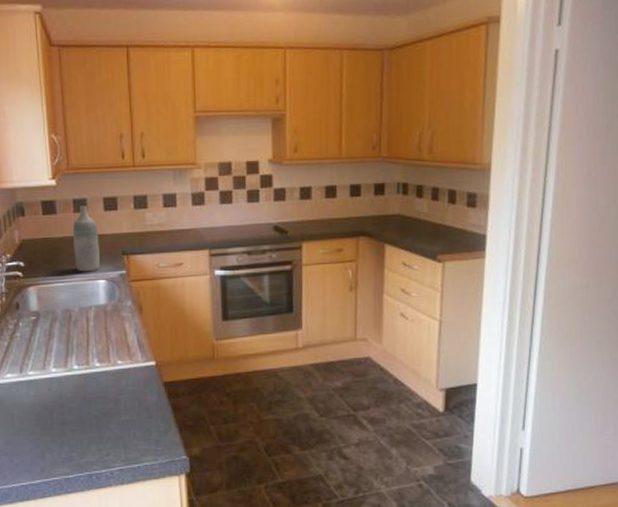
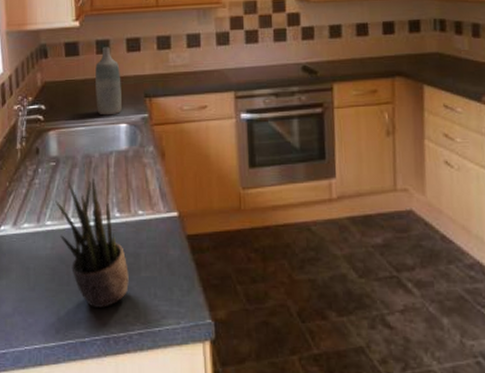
potted plant: none [37,330,110,448] -> present [55,177,129,308]

